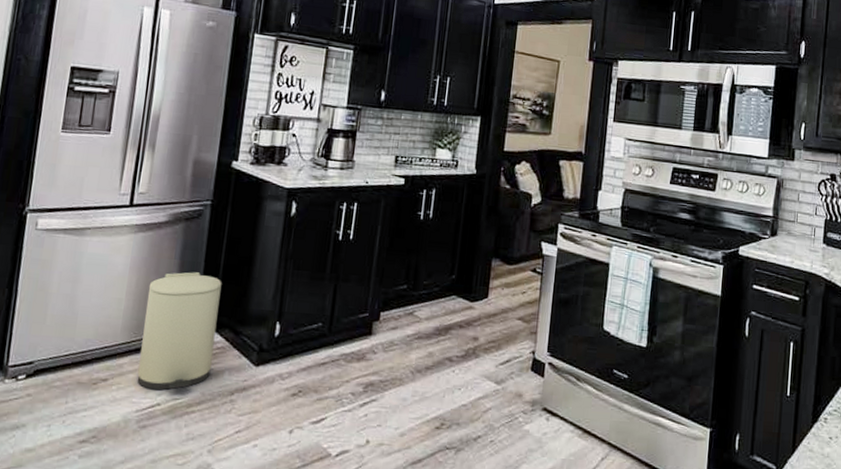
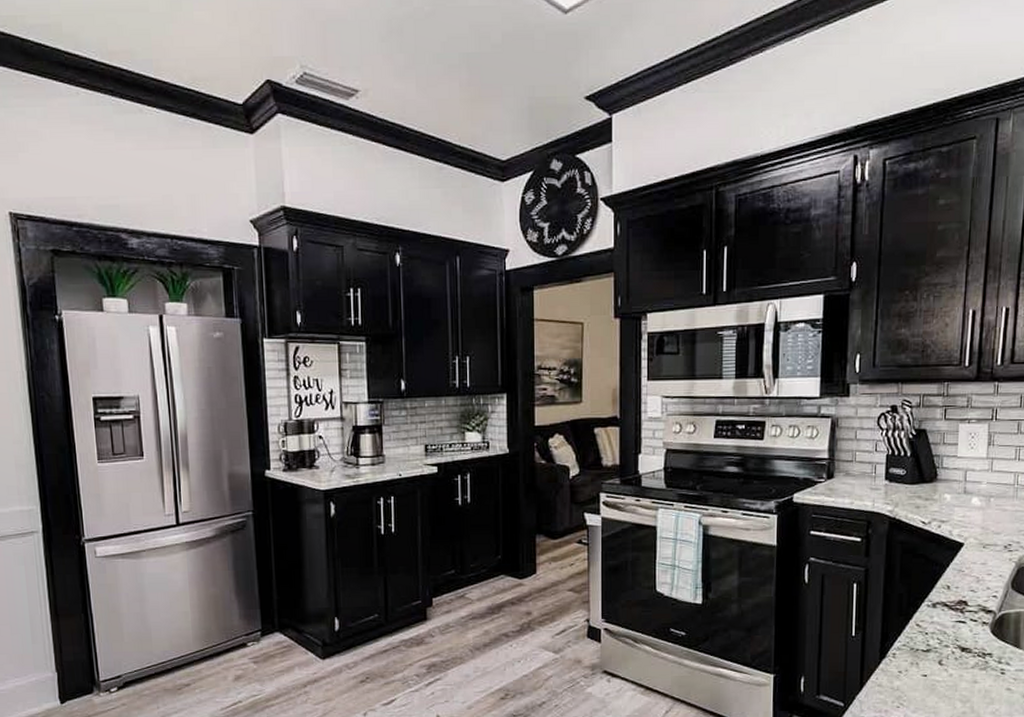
pedal bin: present [137,272,222,391] -> none [209,580,282,690]

